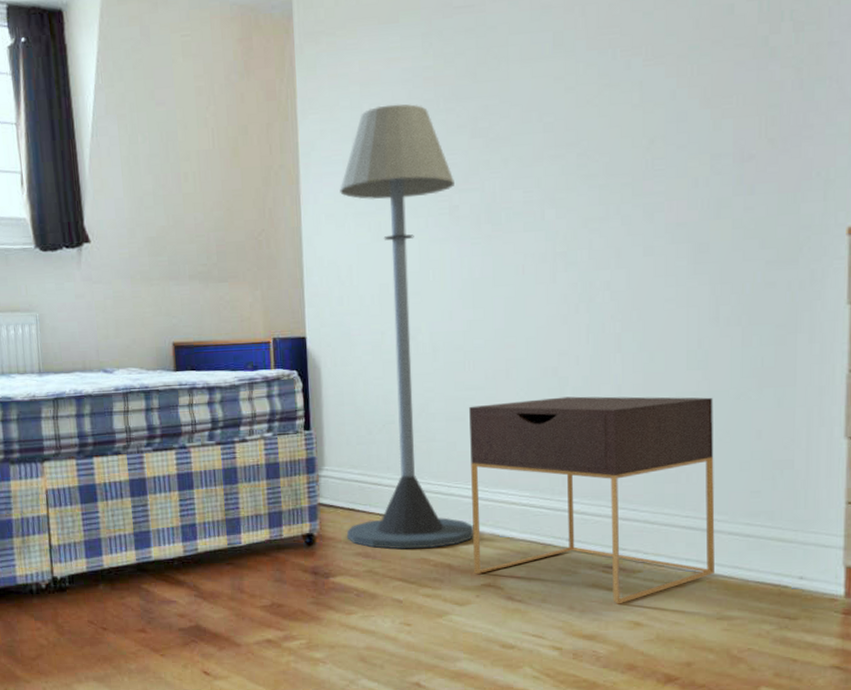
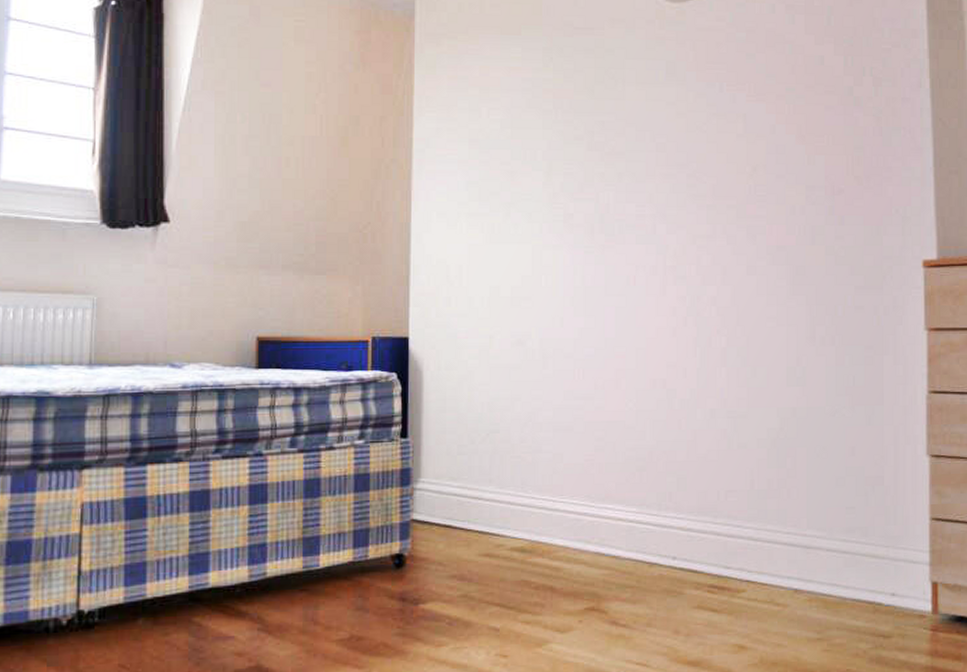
floor lamp: present [340,104,474,550] -> none [441,110,579,571]
nightstand: present [469,396,715,604] -> none [578,409,814,627]

